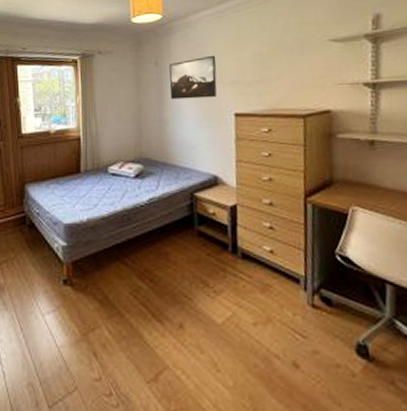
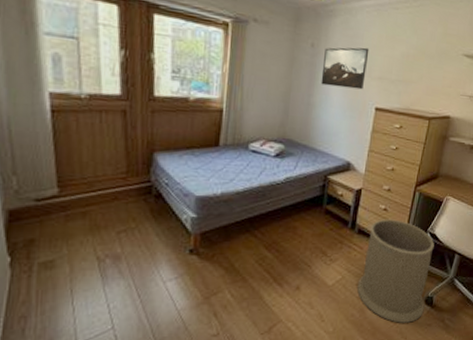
trash can: none [253,239,358,382] -> present [356,219,434,323]

